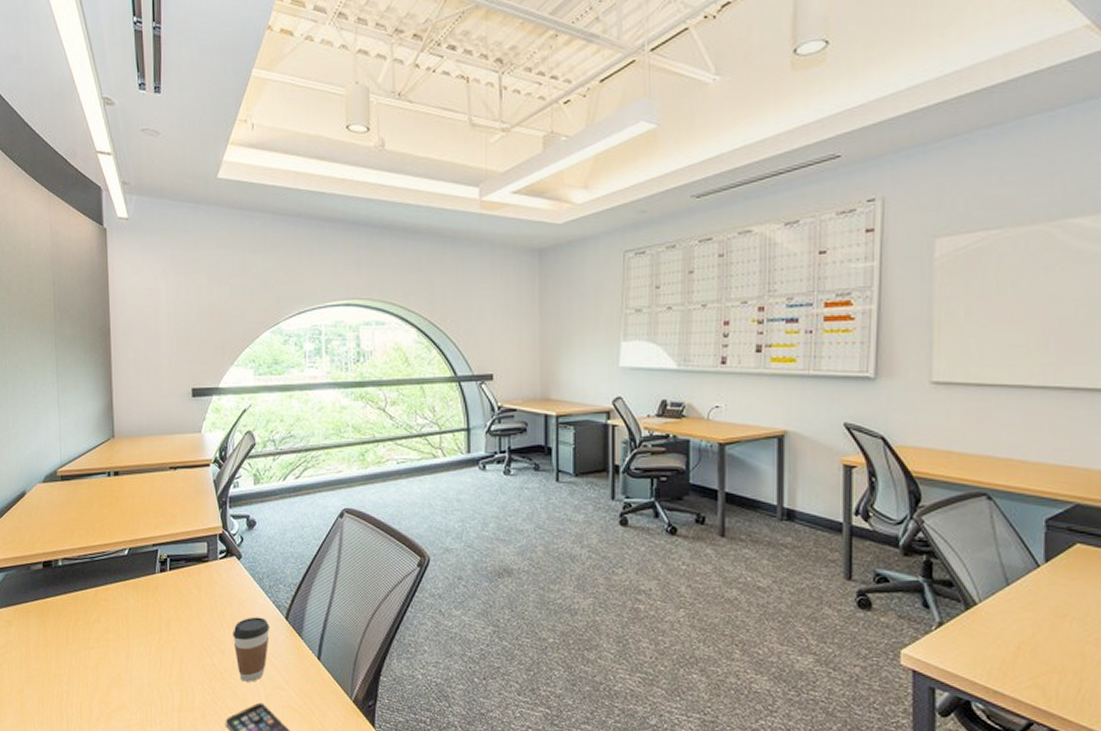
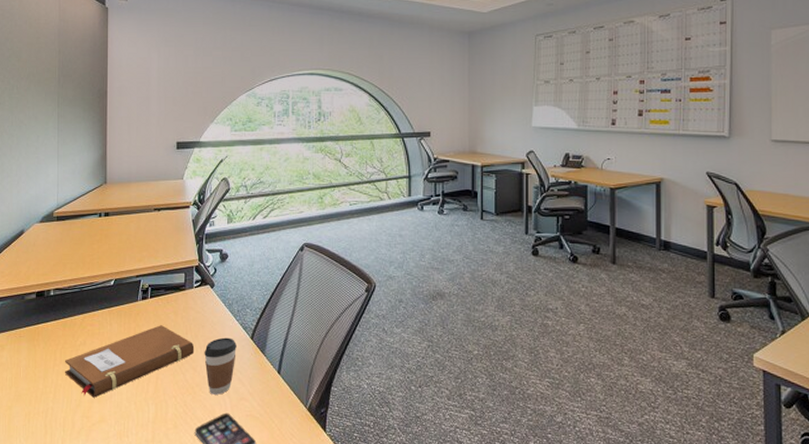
notebook: none [77,601,222,682] -> present [64,325,195,398]

